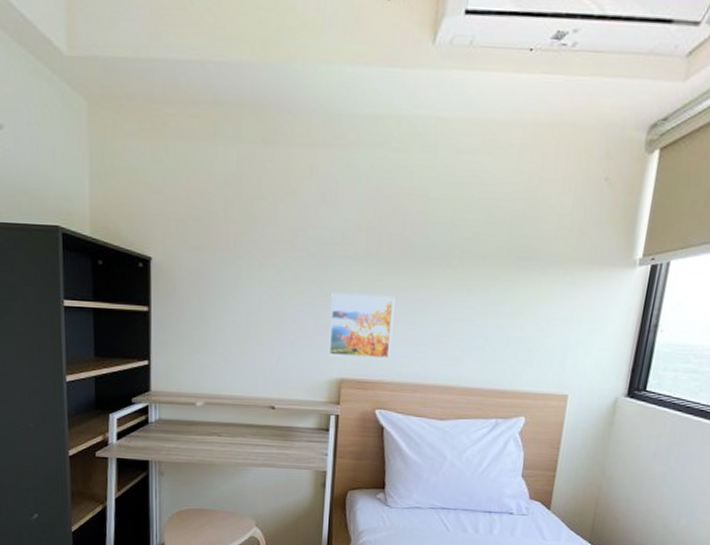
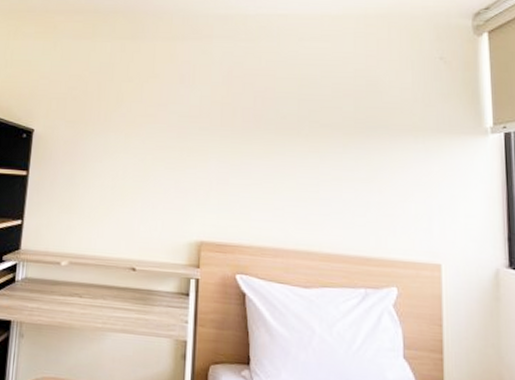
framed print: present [328,292,395,359] -> none [188,159,250,223]

